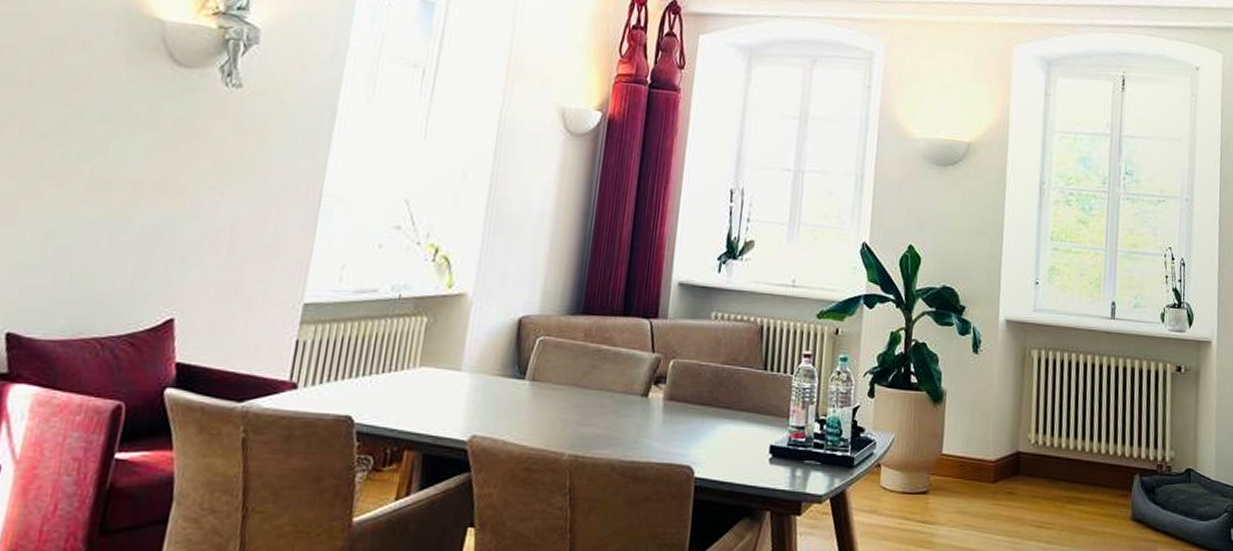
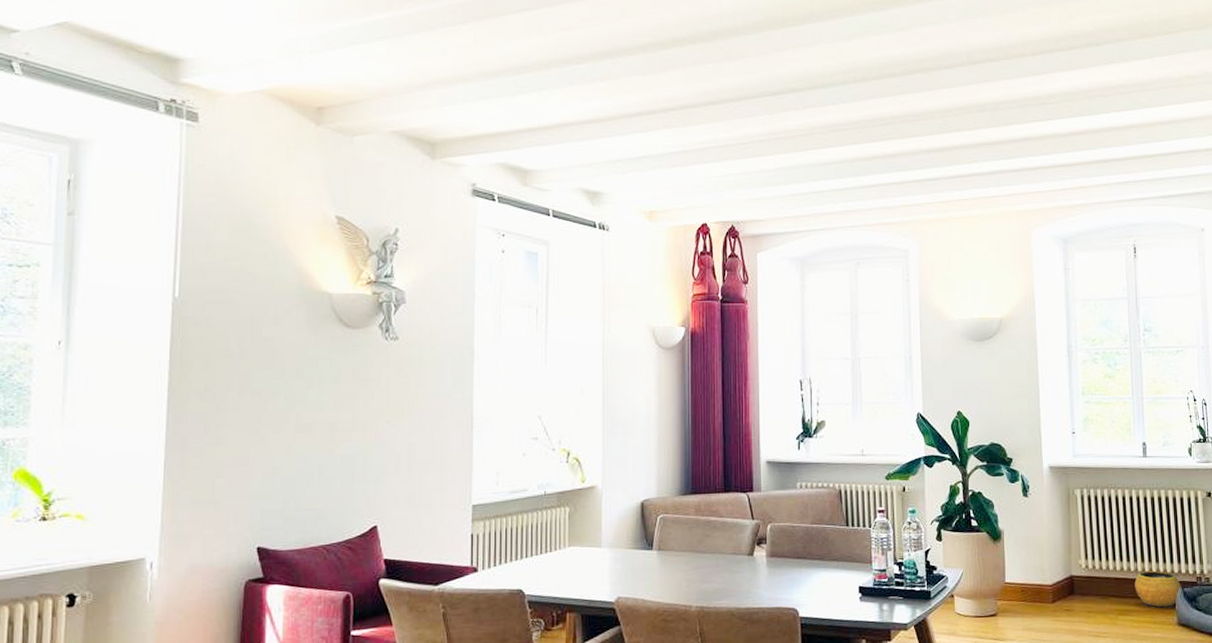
clay pot: none [1087,452,1140,499] -> present [1134,570,1182,609]

